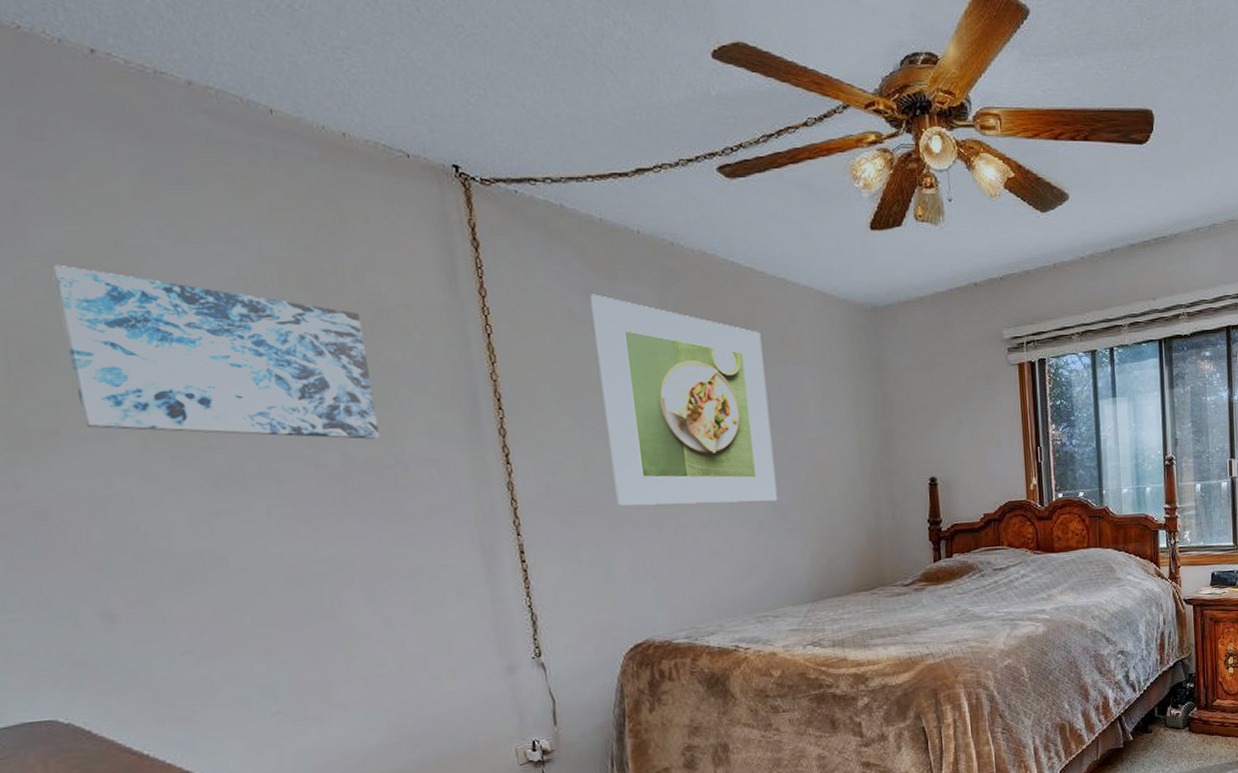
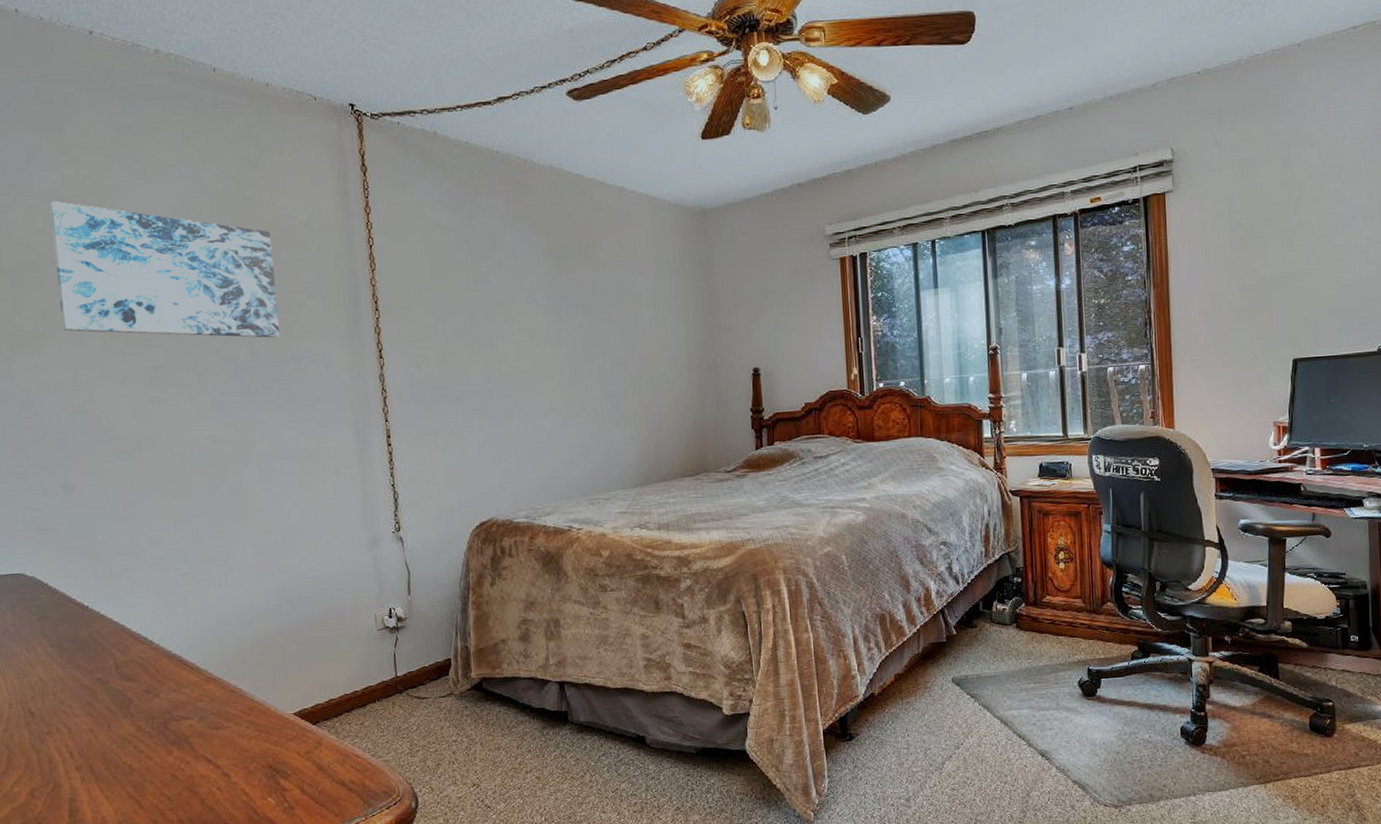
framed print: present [590,294,777,506] -> none [455,207,611,396]

